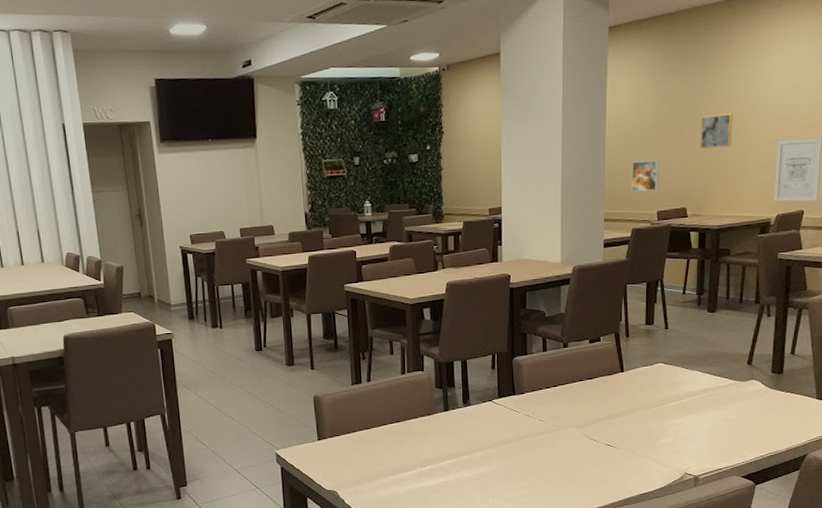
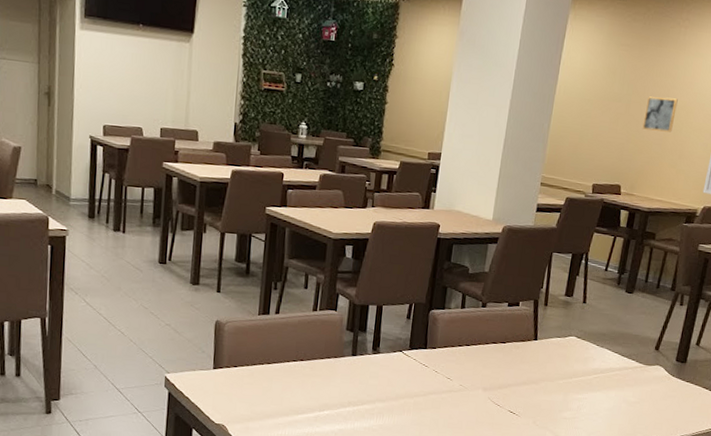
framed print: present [631,160,659,192] -> none [571,130,602,163]

